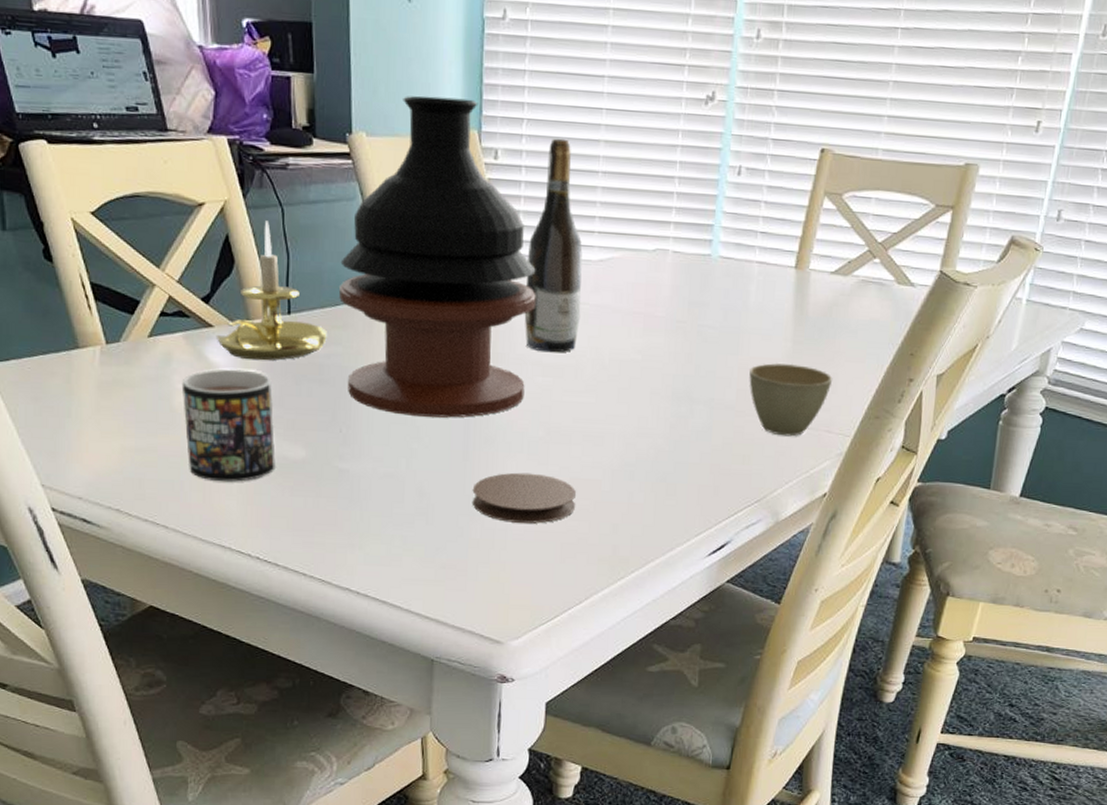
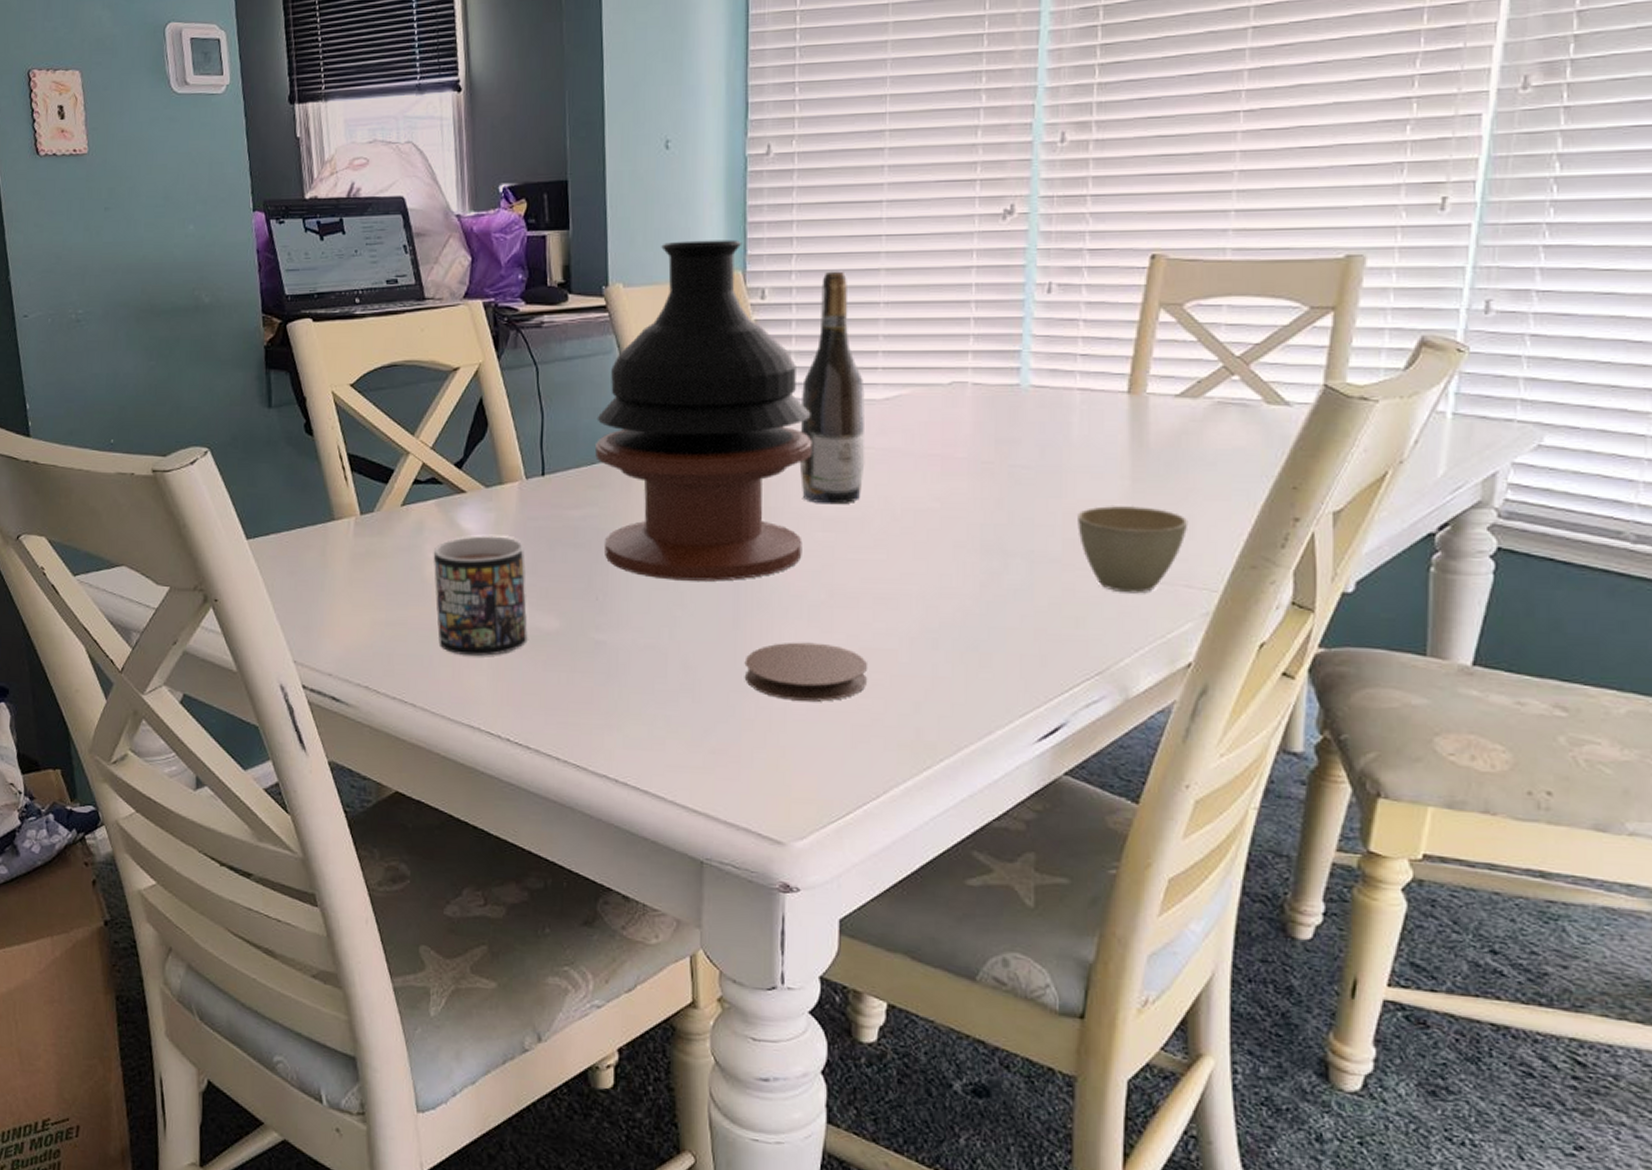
candle holder: present [215,220,327,361] -> none [468,381,583,526]

